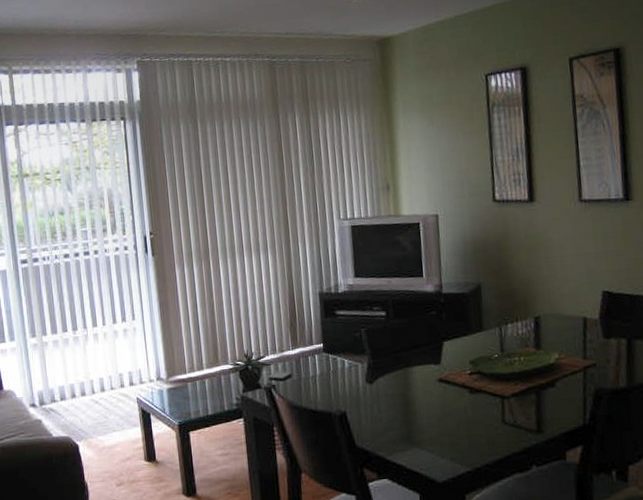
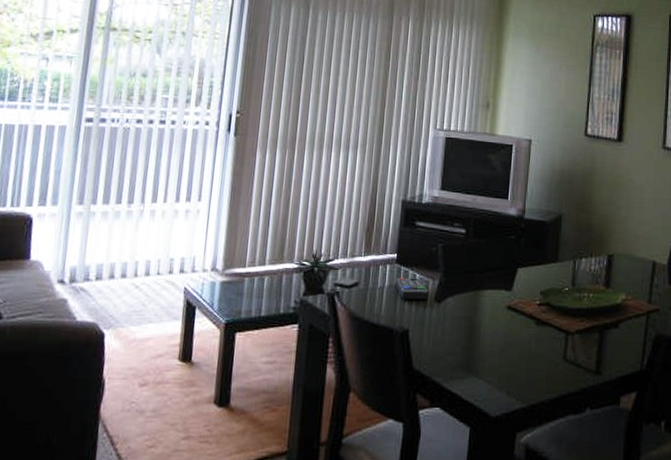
remote control: none [326,363,360,384] -> present [395,277,429,300]

